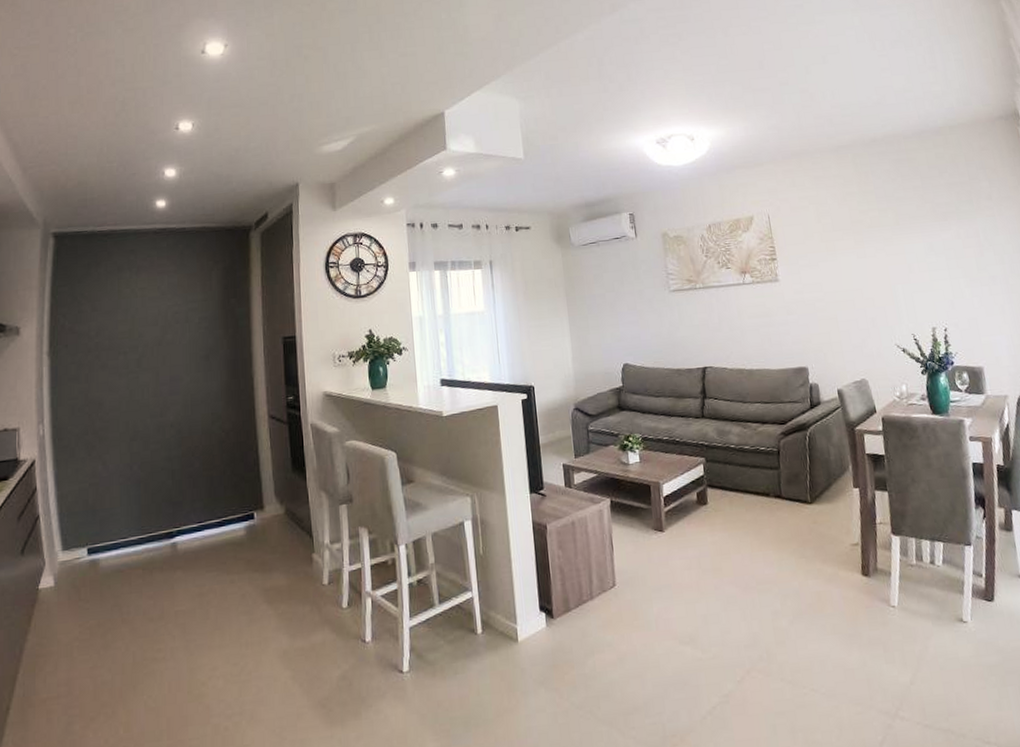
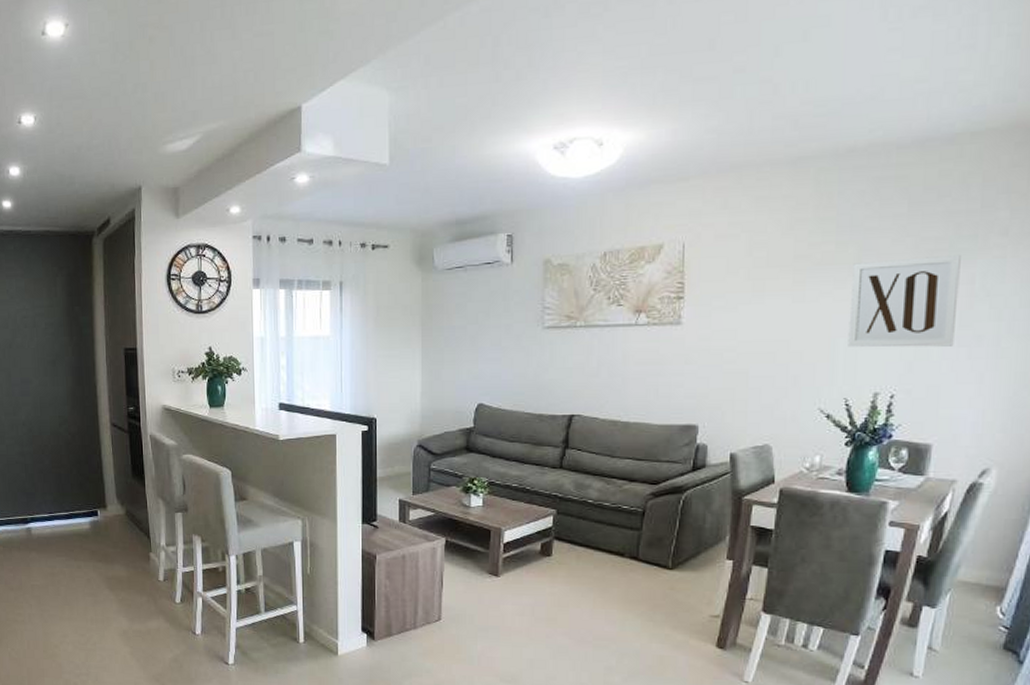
wall art: none [894,215,978,292] -> present [848,254,961,347]

